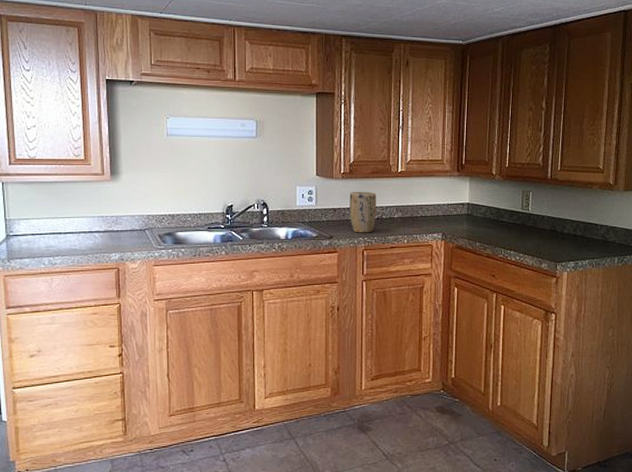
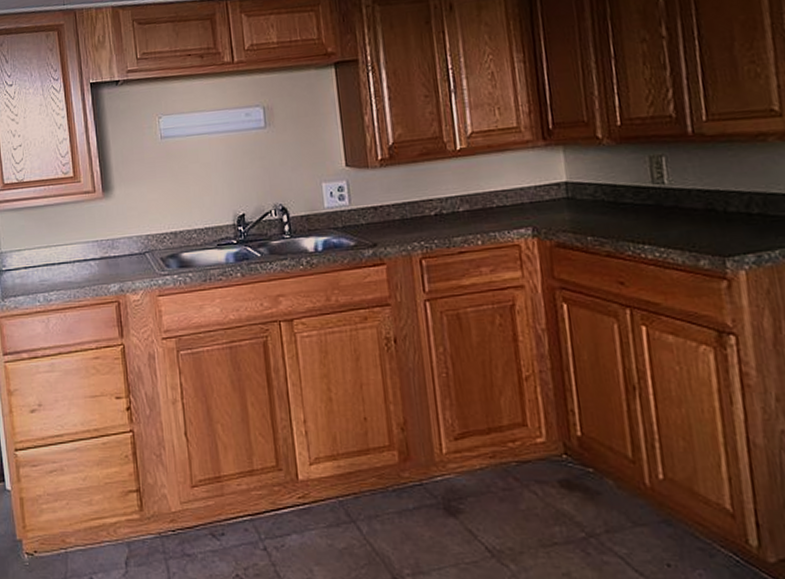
plant pot: present [349,191,377,233] -> none [393,180,434,237]

